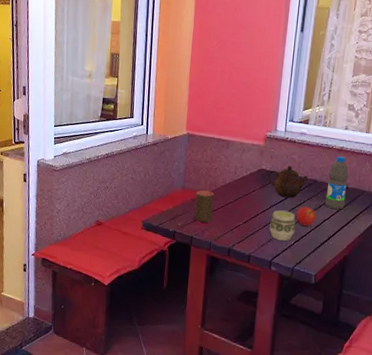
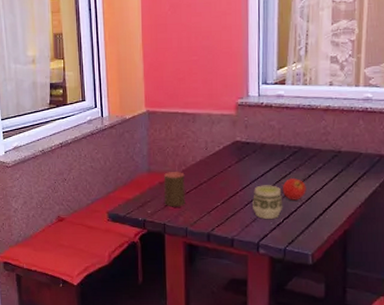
teapot: present [267,166,308,198] -> none [243,134,291,170]
water bottle: present [324,156,349,210] -> none [314,116,340,178]

